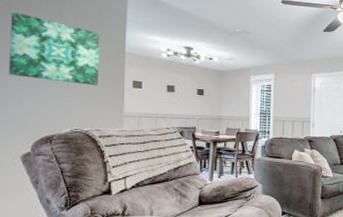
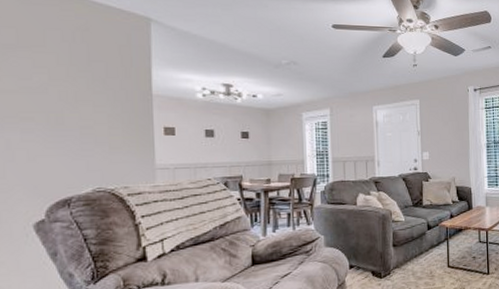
wall art: present [9,11,101,85] -> none [9,54,123,135]

